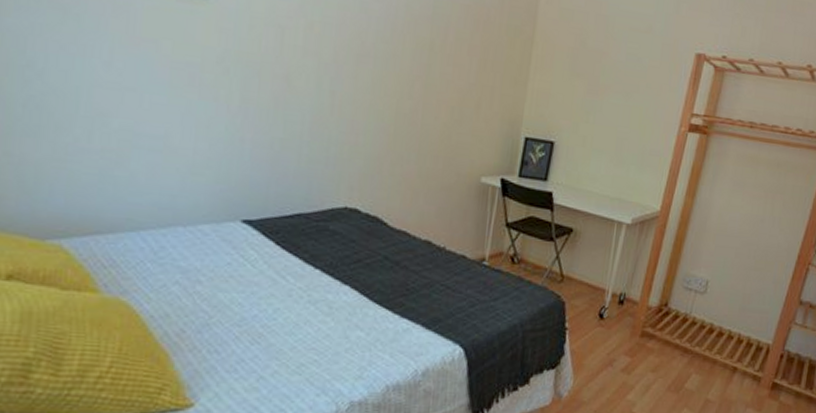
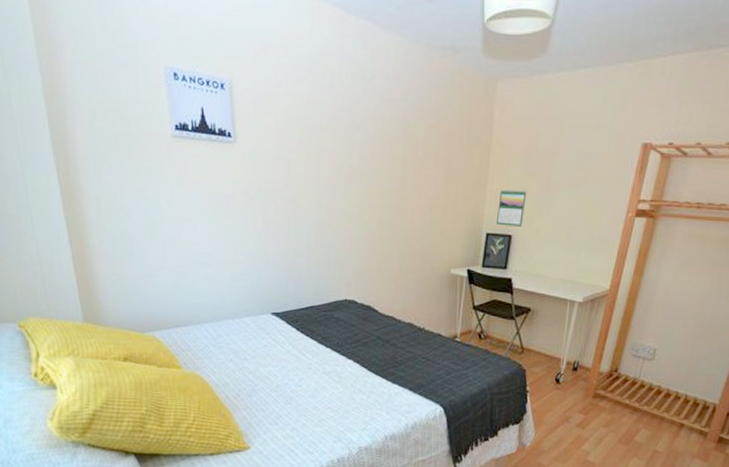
calendar: none [537,88,573,133] -> present [497,189,527,227]

